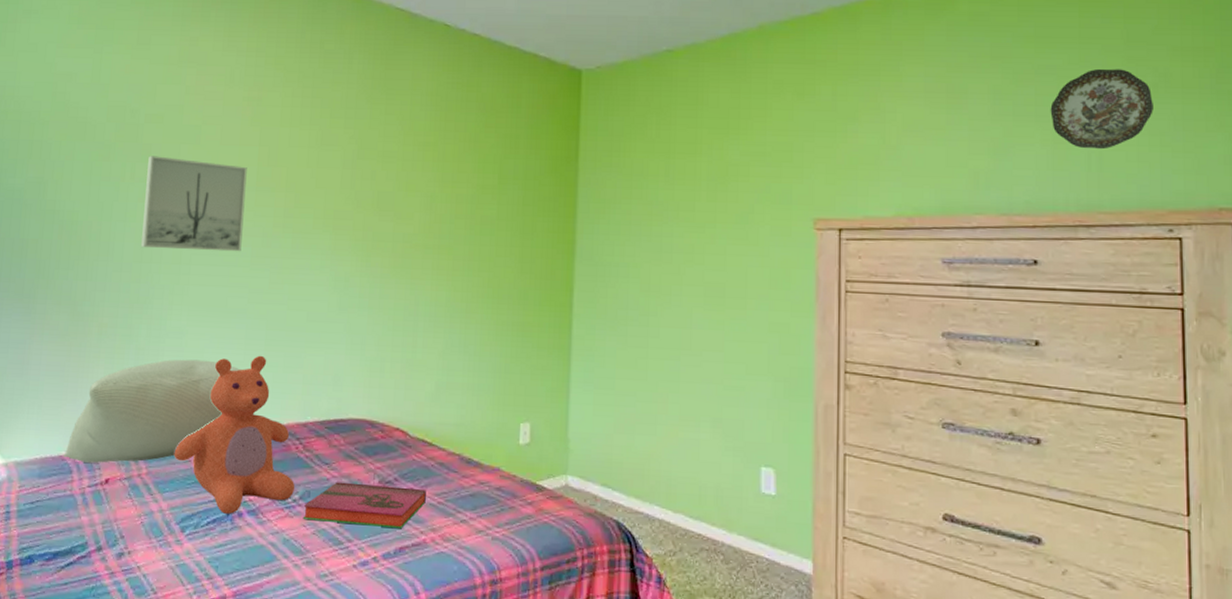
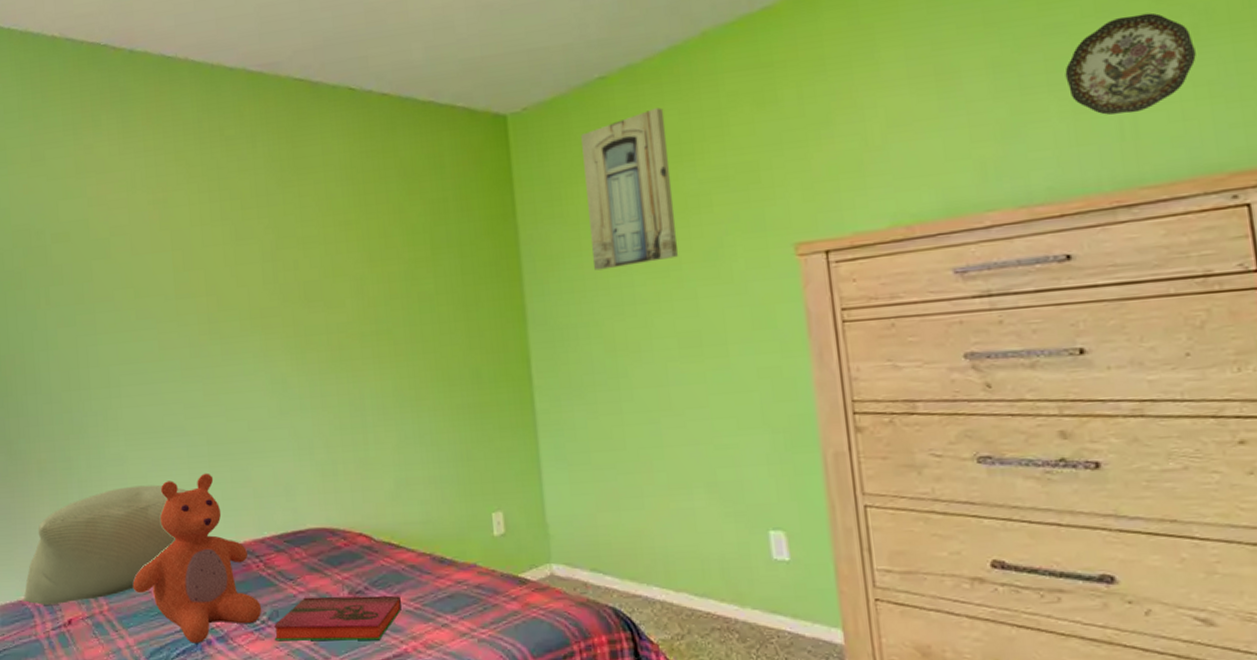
wall art: present [141,156,247,252] -> none [61,275,170,376]
wall art: none [641,84,718,219] -> present [581,107,679,271]

